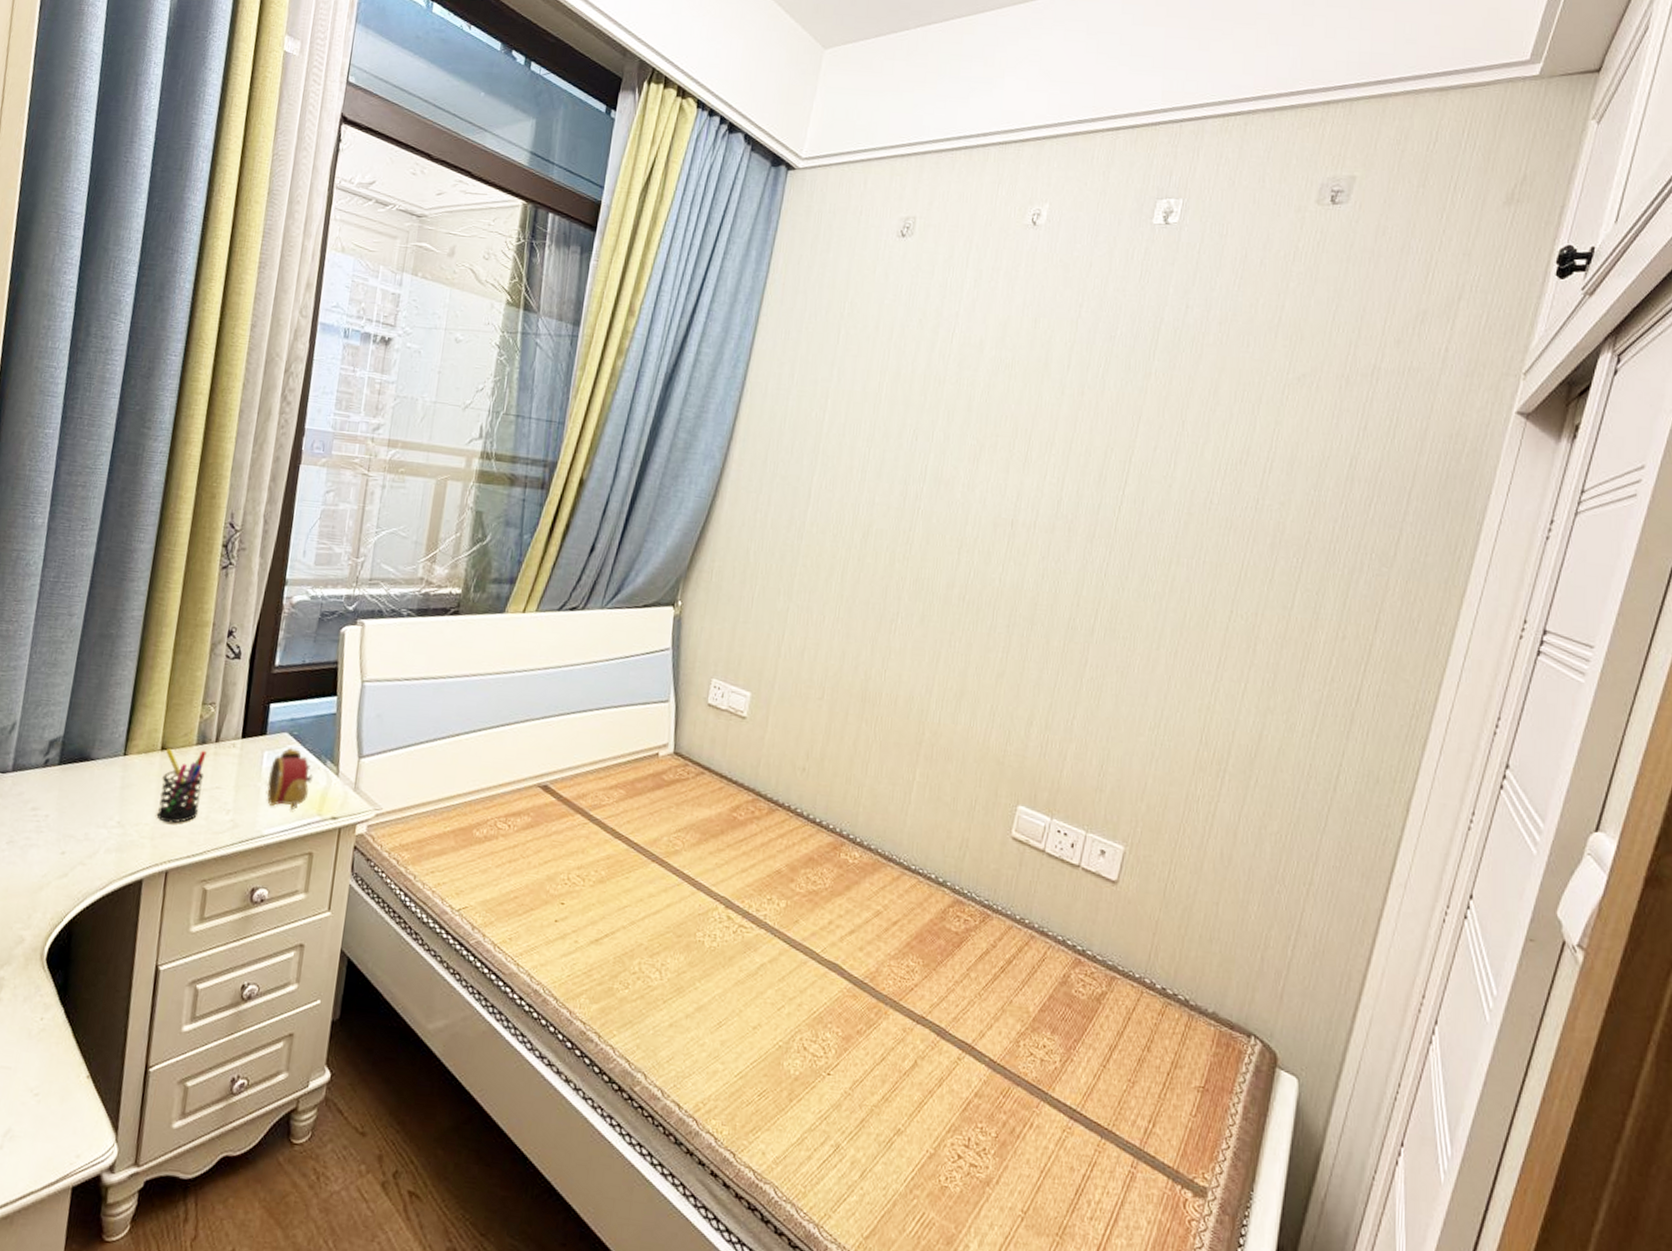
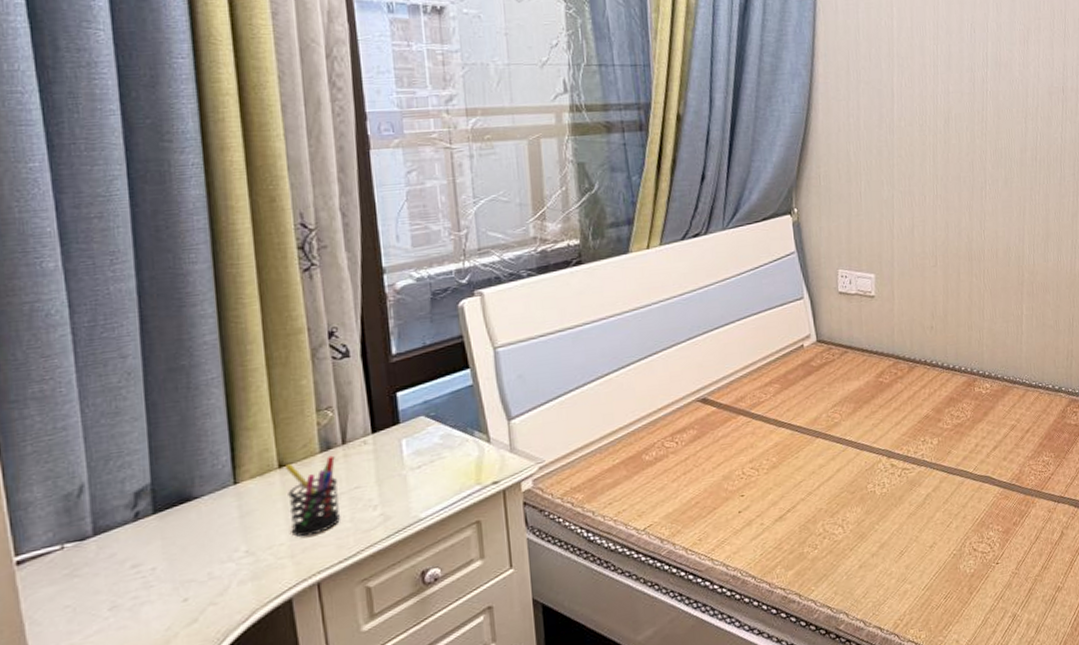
alarm clock: present [266,747,313,810] -> none [412,428,463,490]

